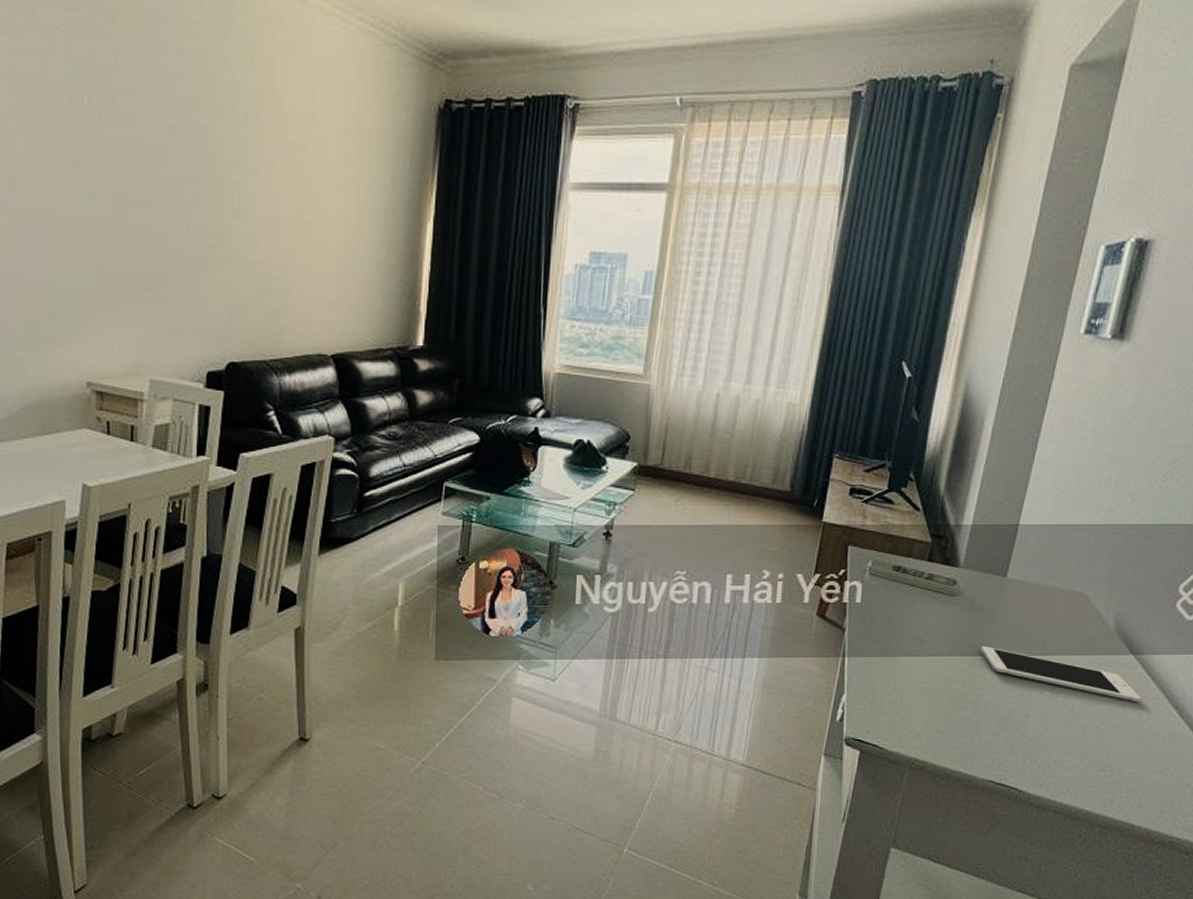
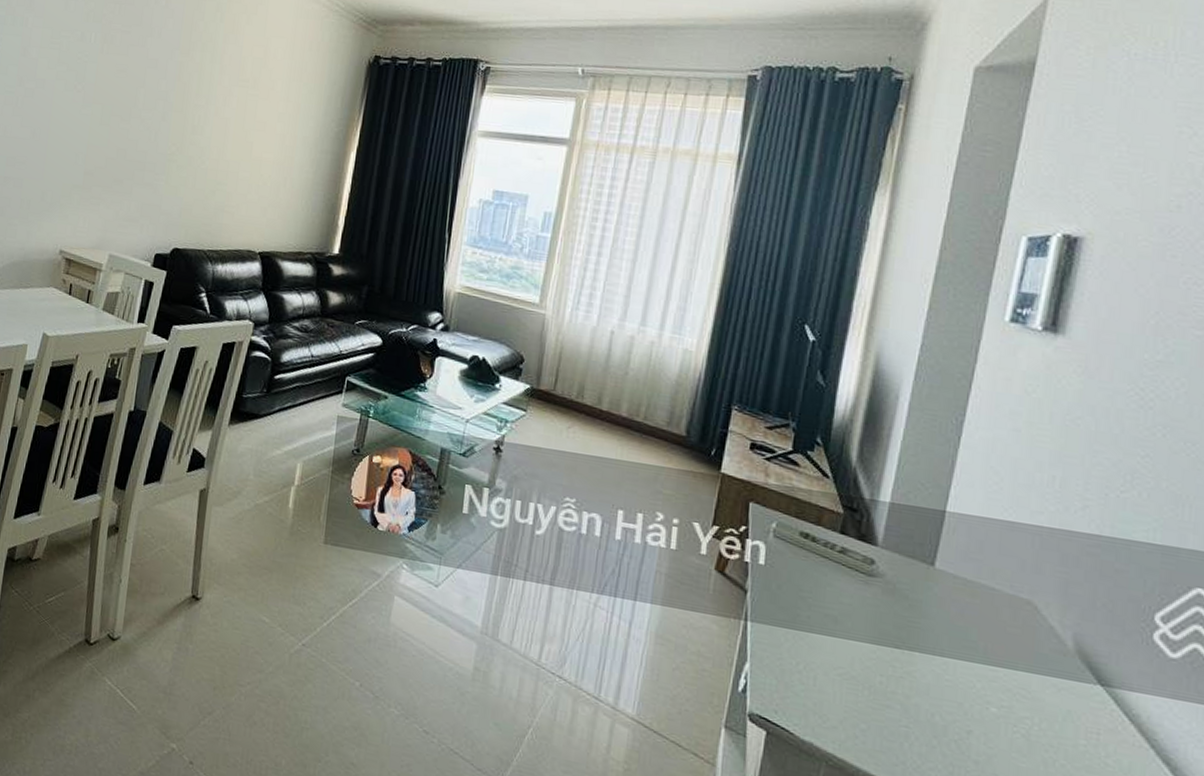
cell phone: present [980,645,1141,703] -> none [907,638,1118,747]

